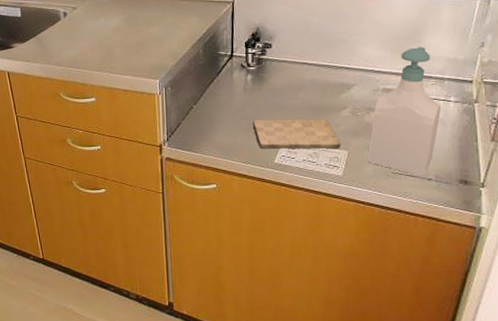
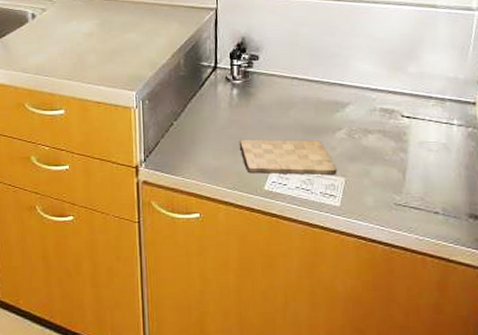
soap bottle: present [367,47,441,177] -> none [367,64,444,209]

